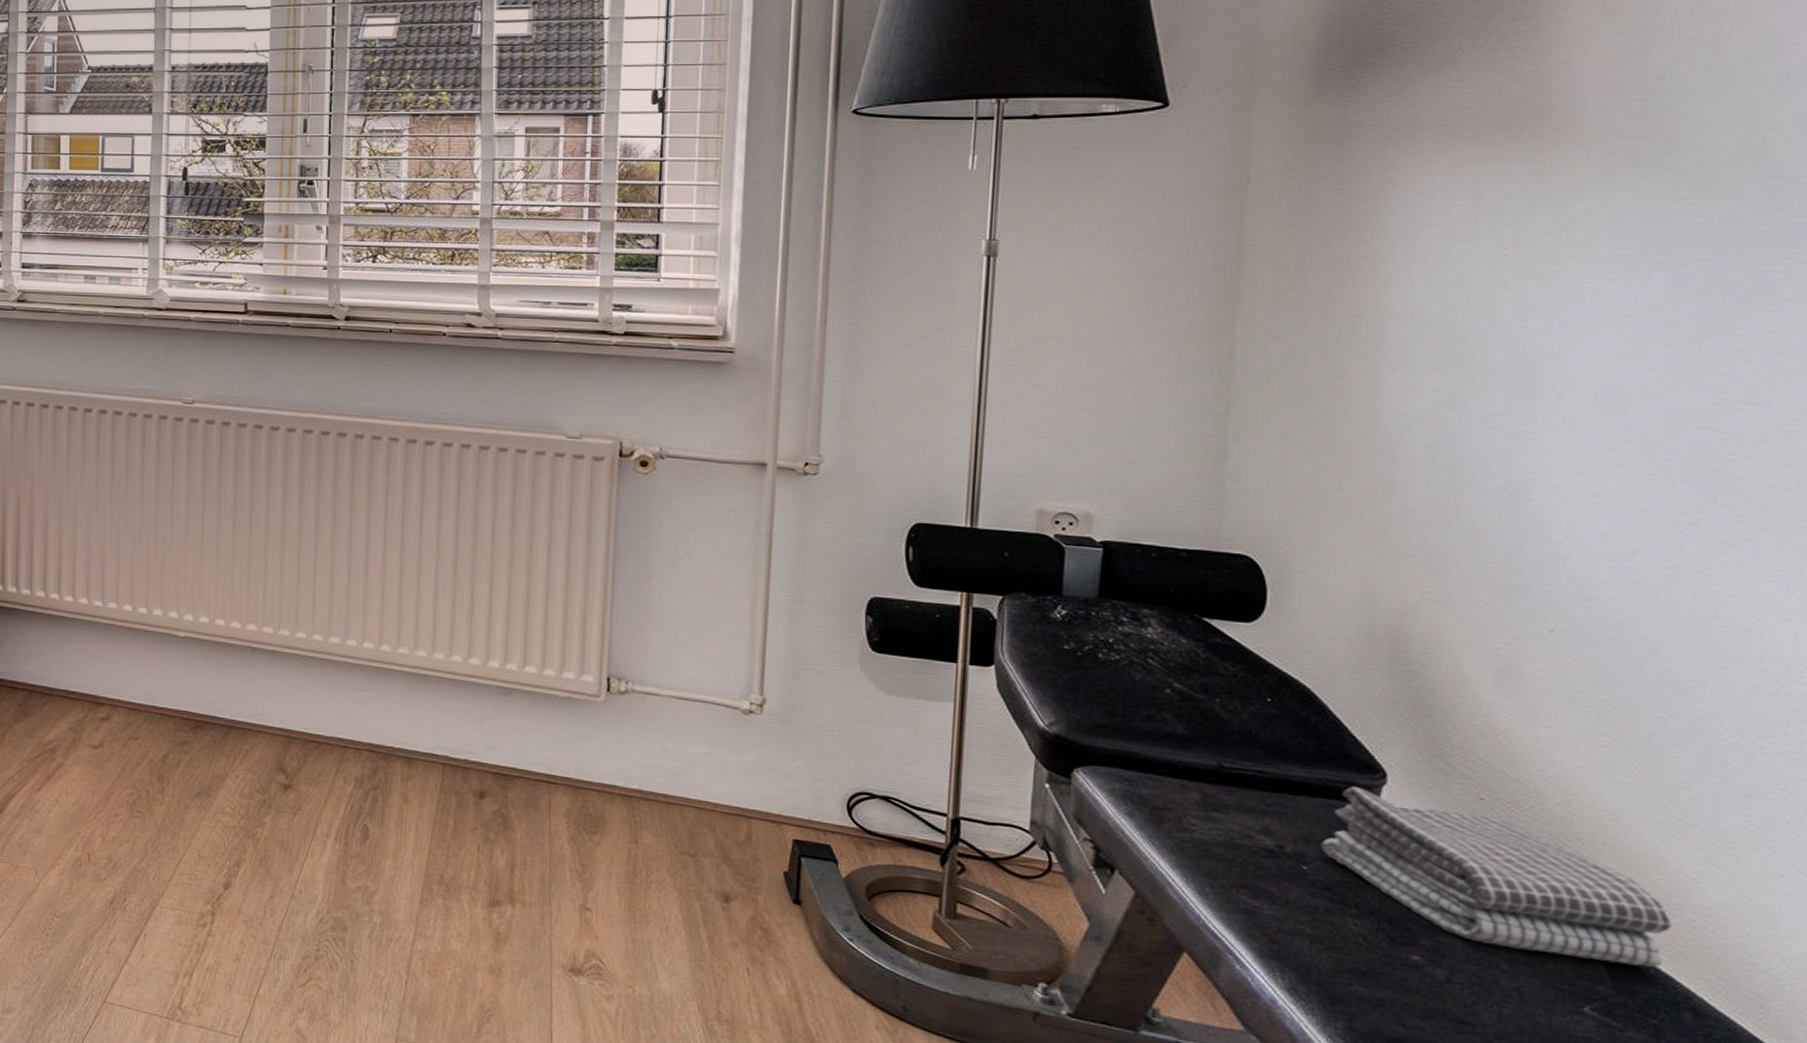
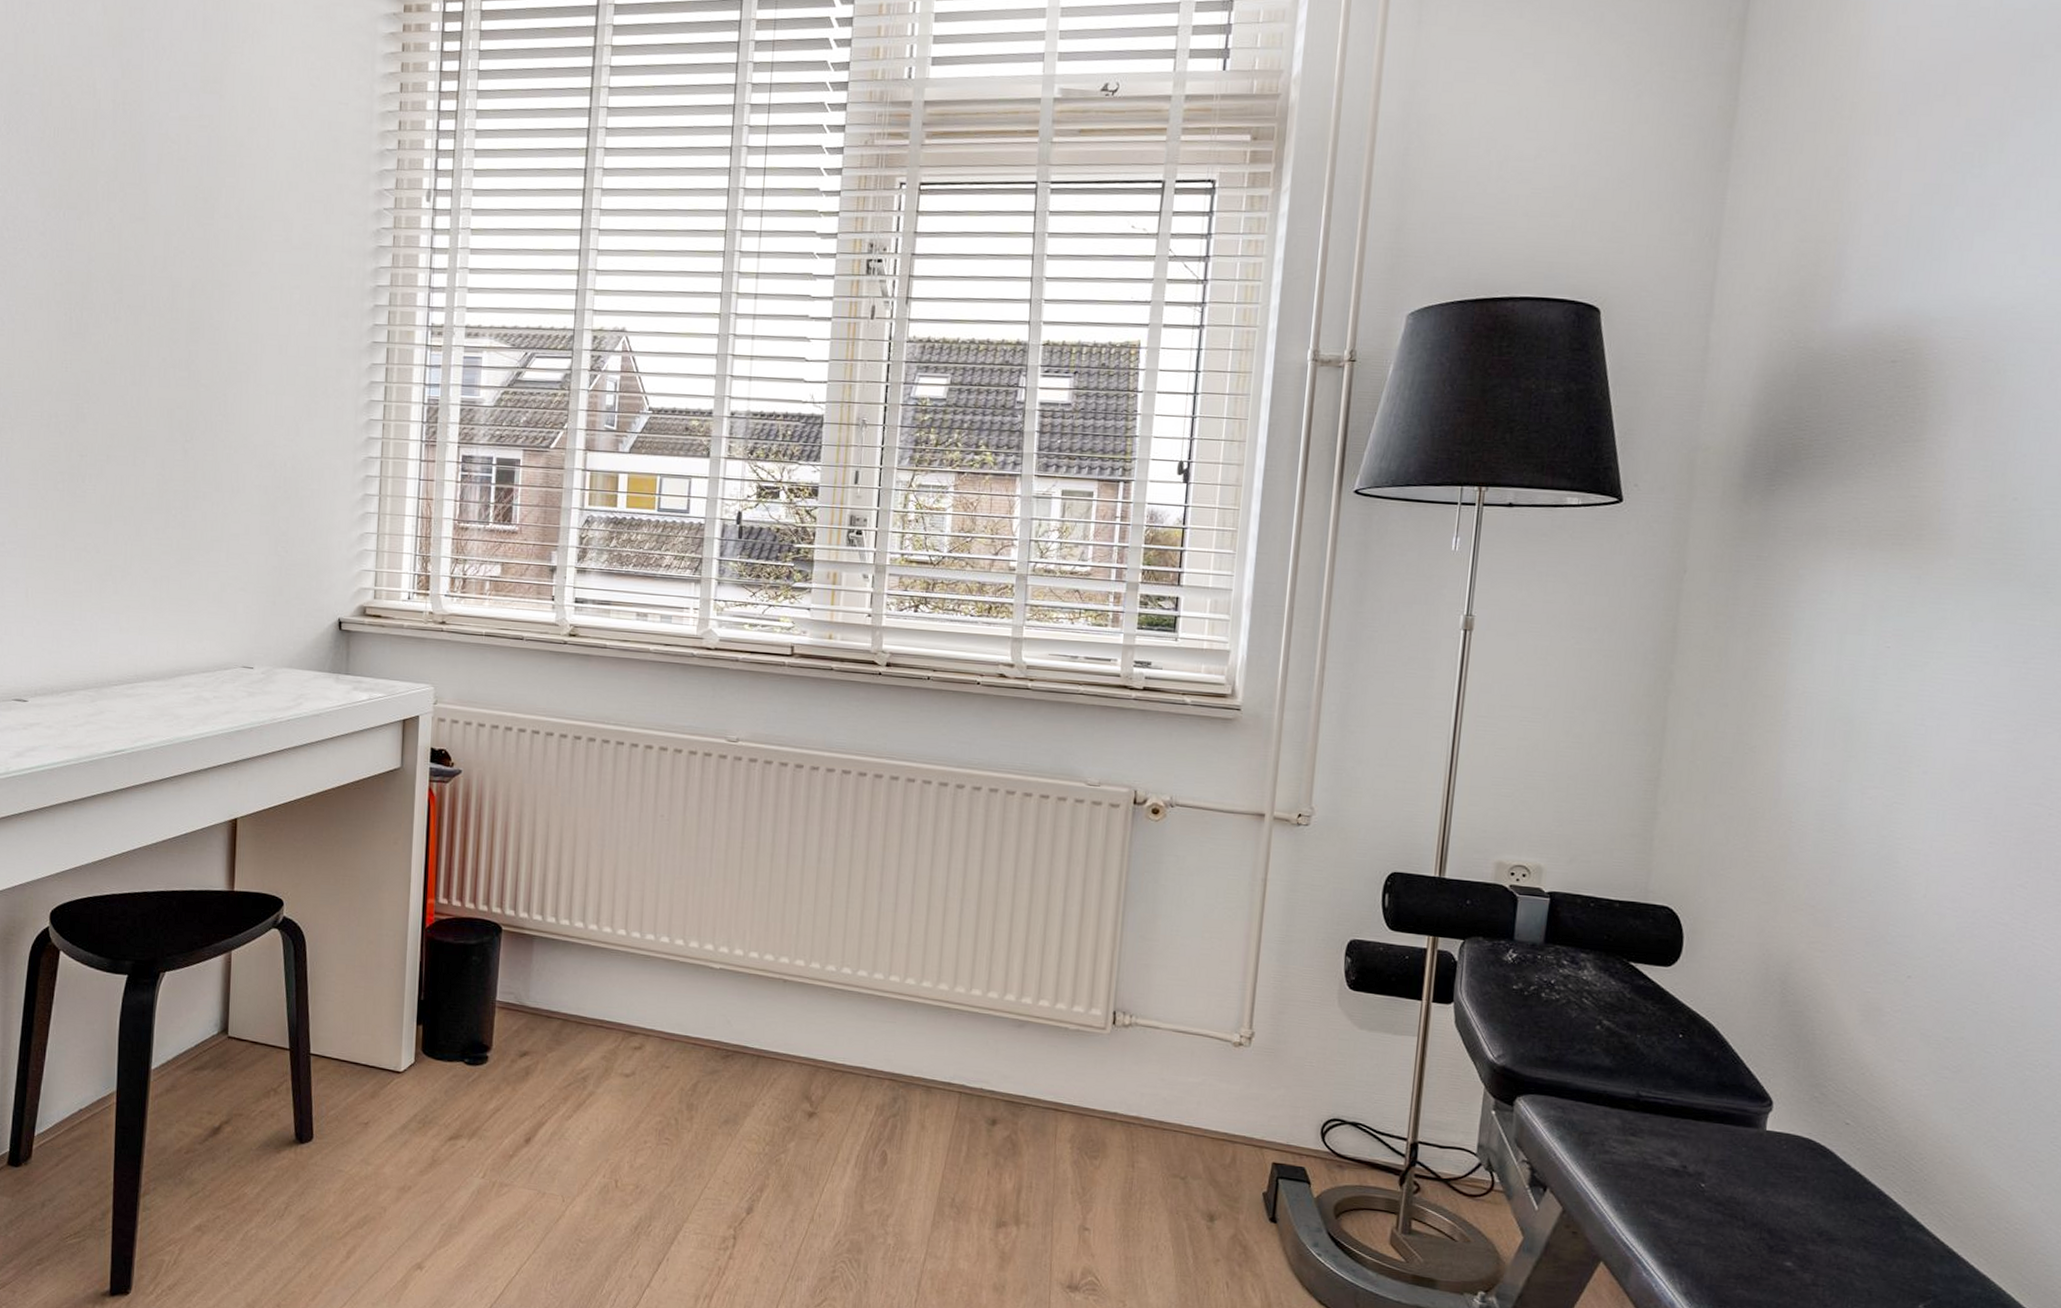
towel: present [1320,786,1672,967] -> none [1716,1113,1990,1269]

